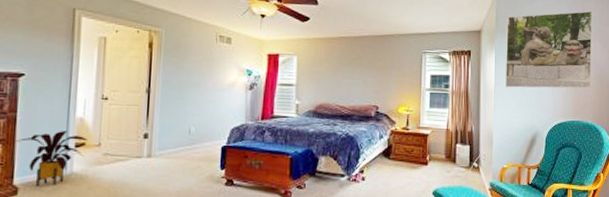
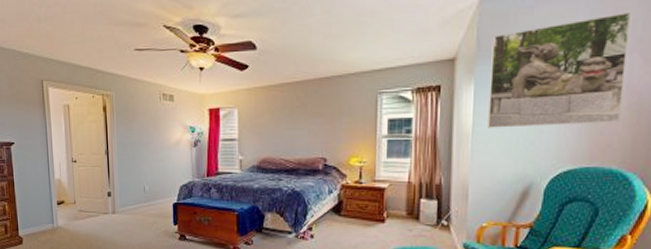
house plant: present [13,131,88,187] -> none [14,191,66,238]

